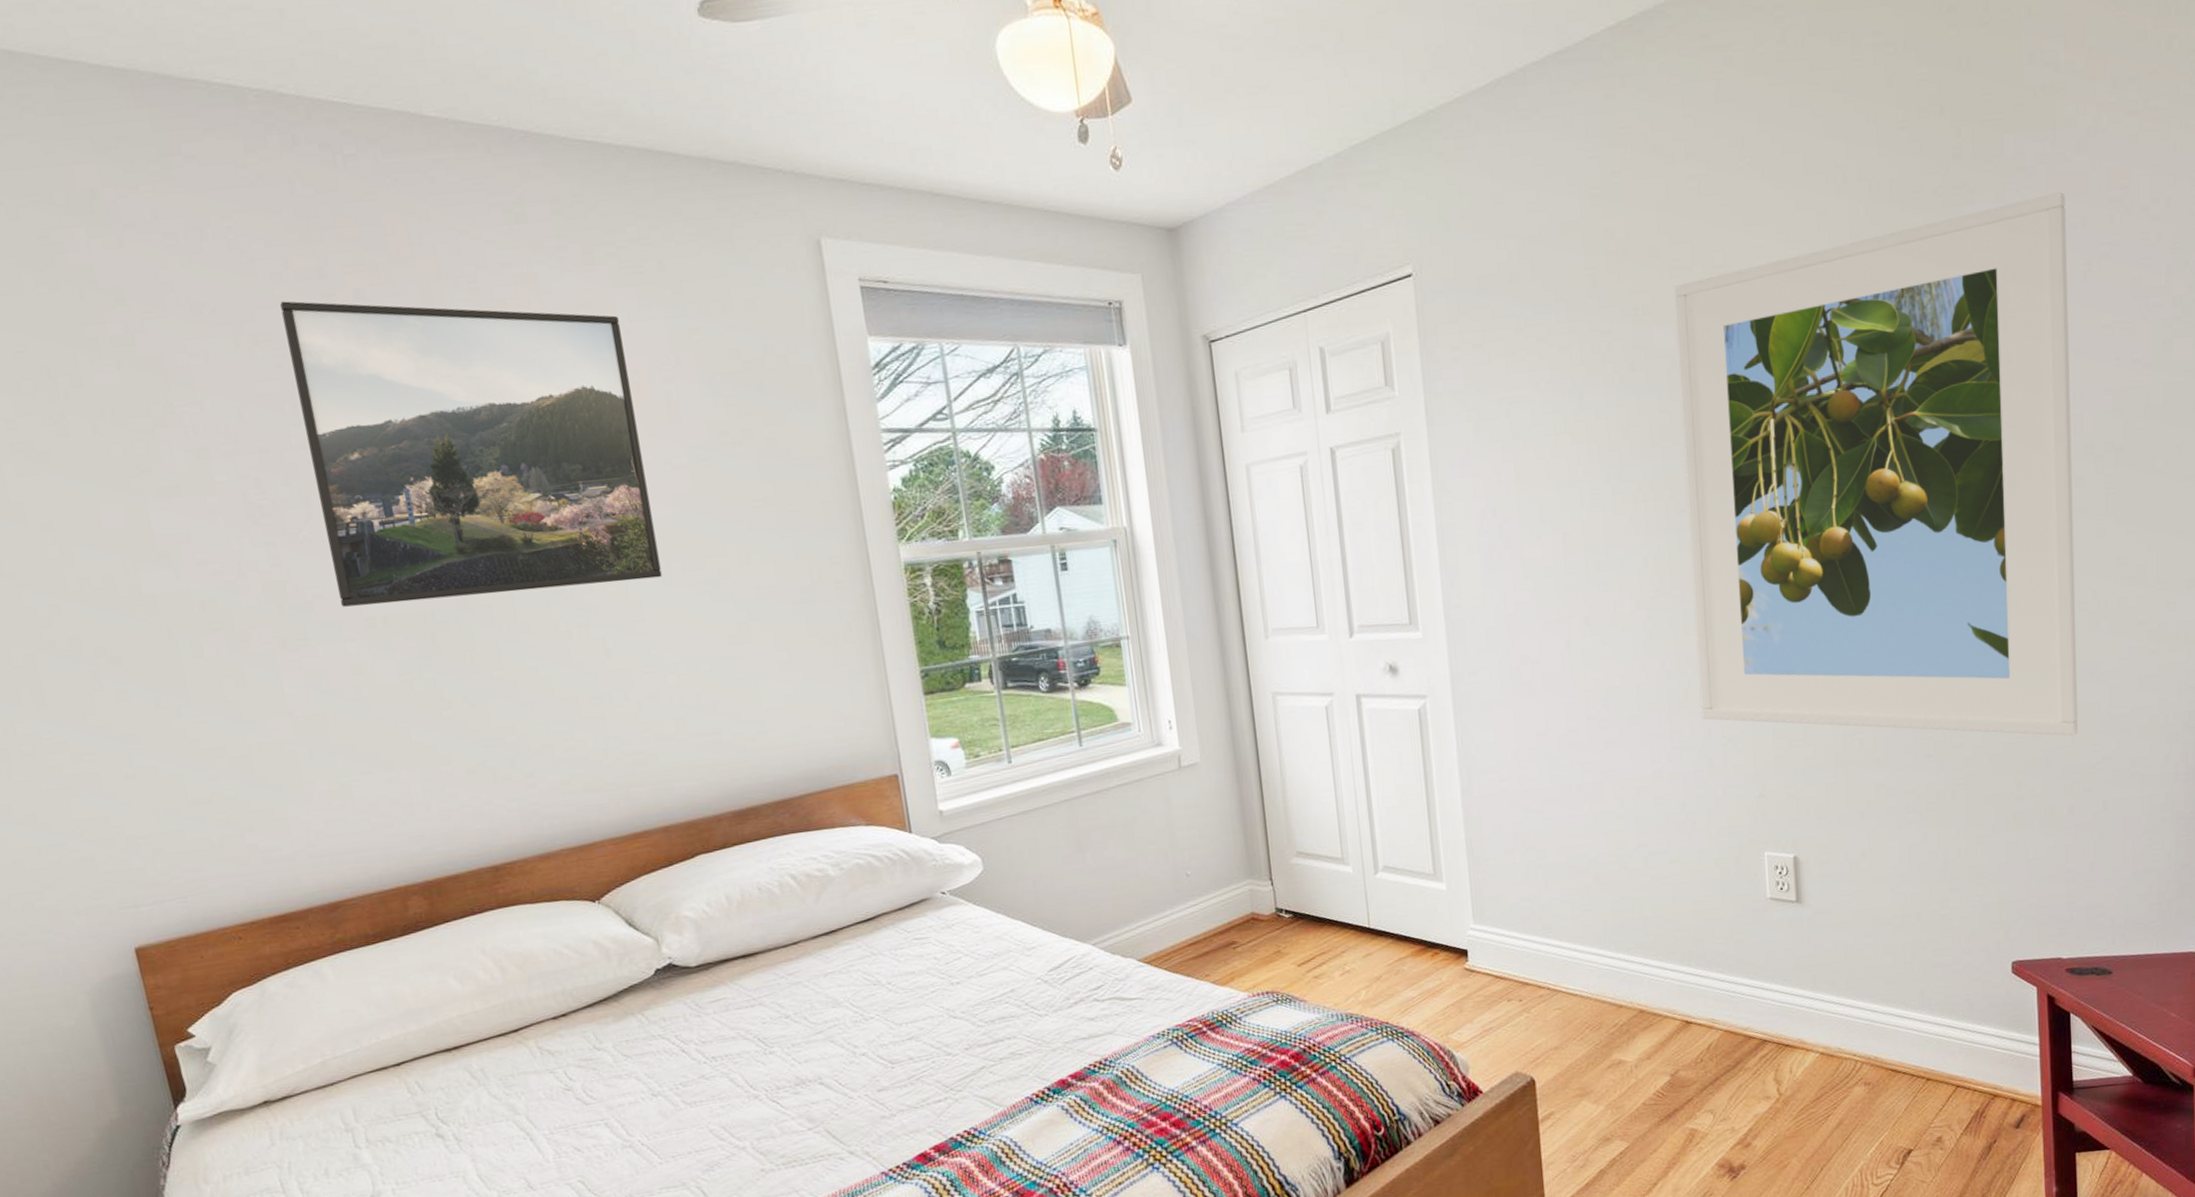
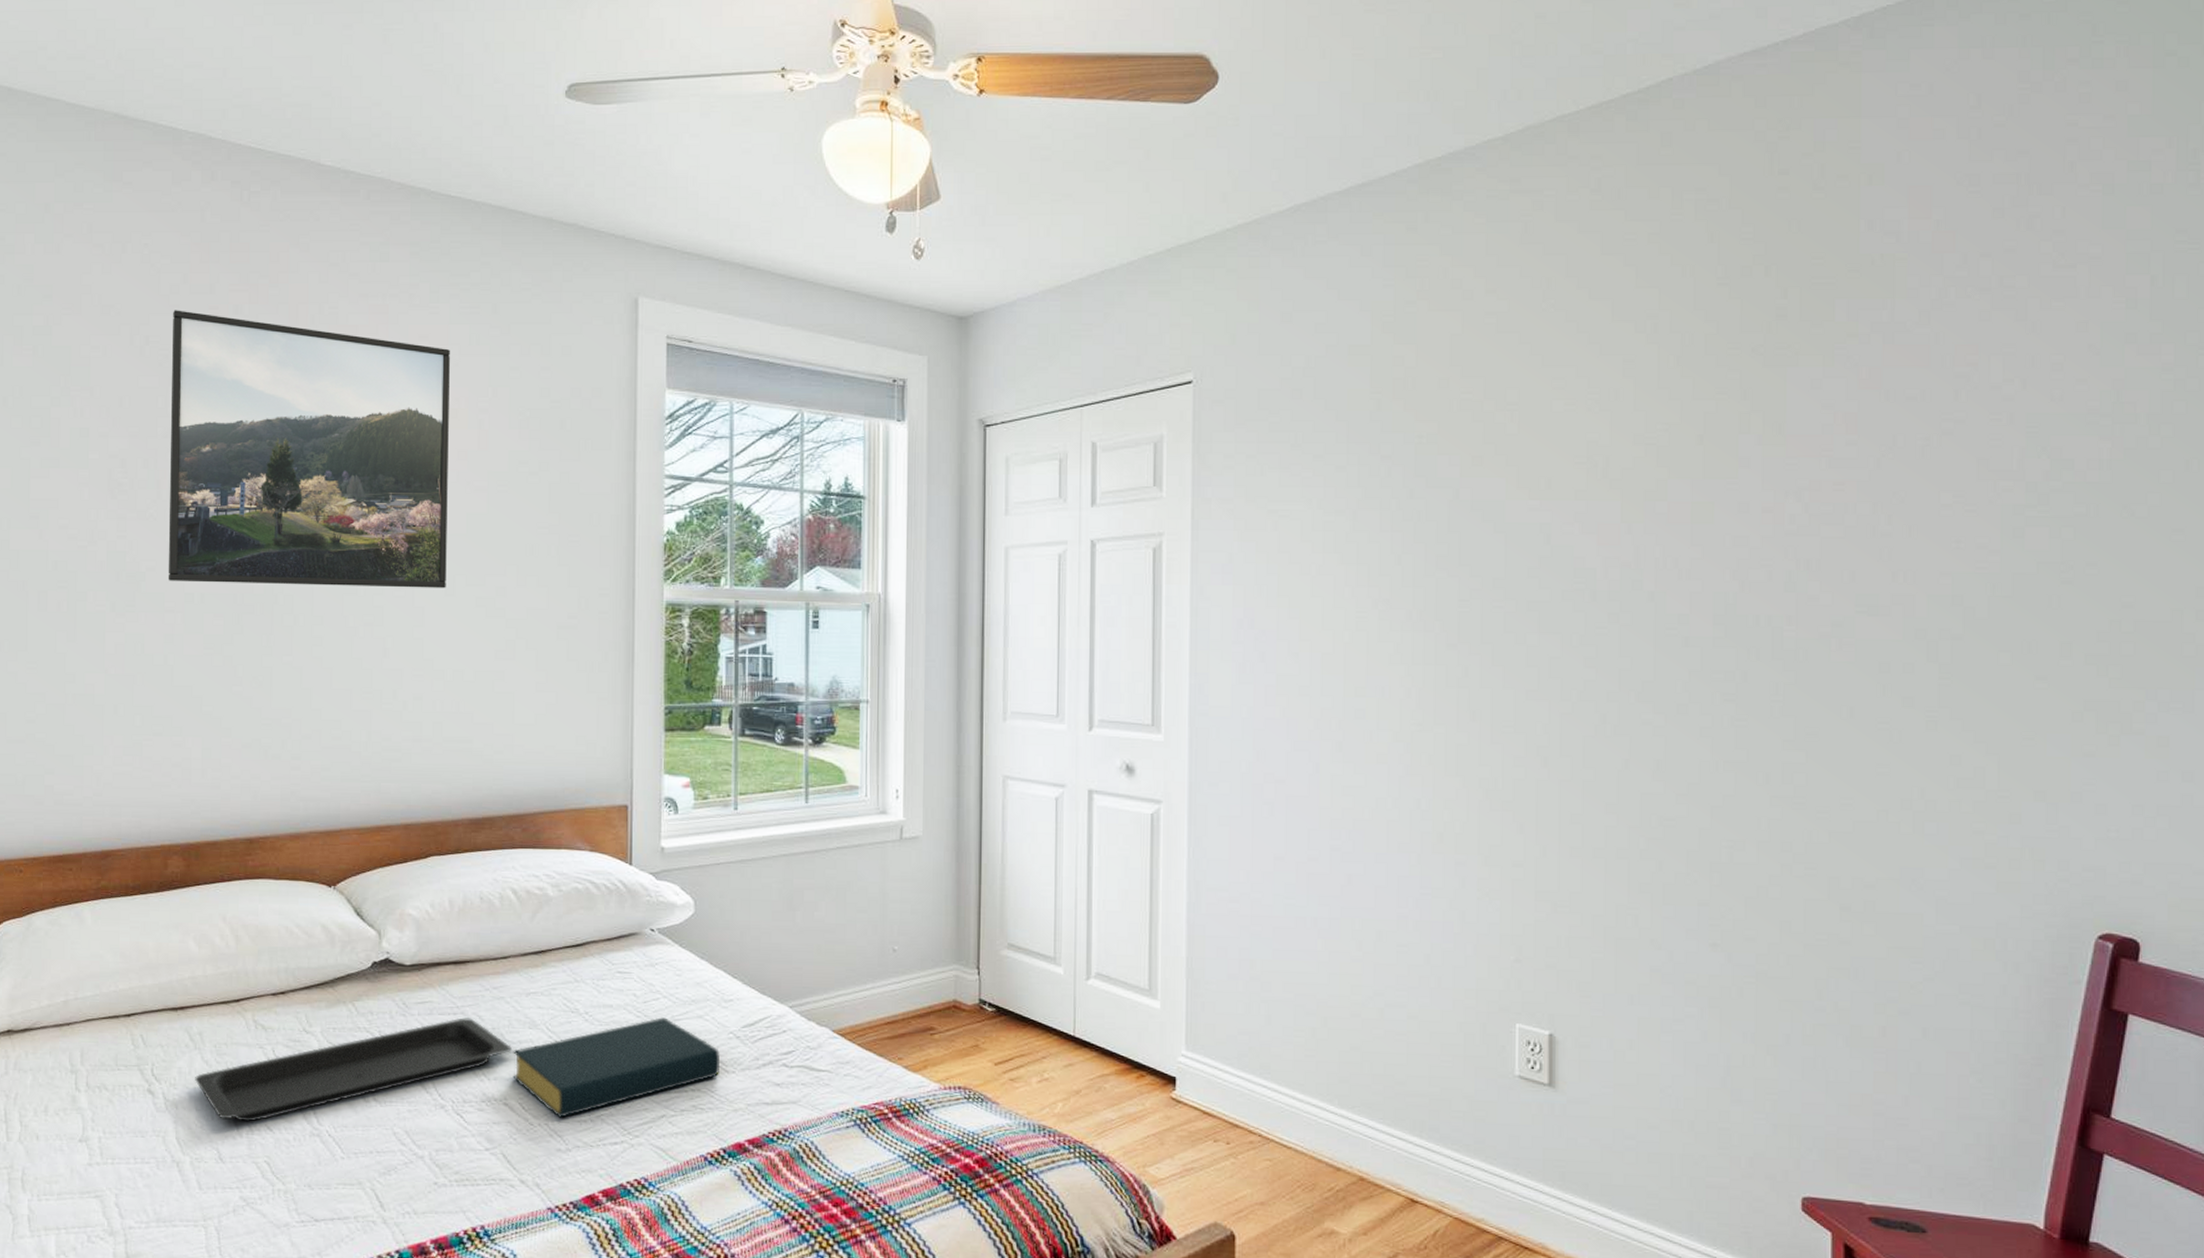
serving tray: none [485,1007,818,1149] -> present [195,1017,512,1122]
hardback book: none [818,974,1033,1087] -> present [512,1017,721,1118]
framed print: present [1673,192,2079,736] -> none [1456,363,1903,948]

